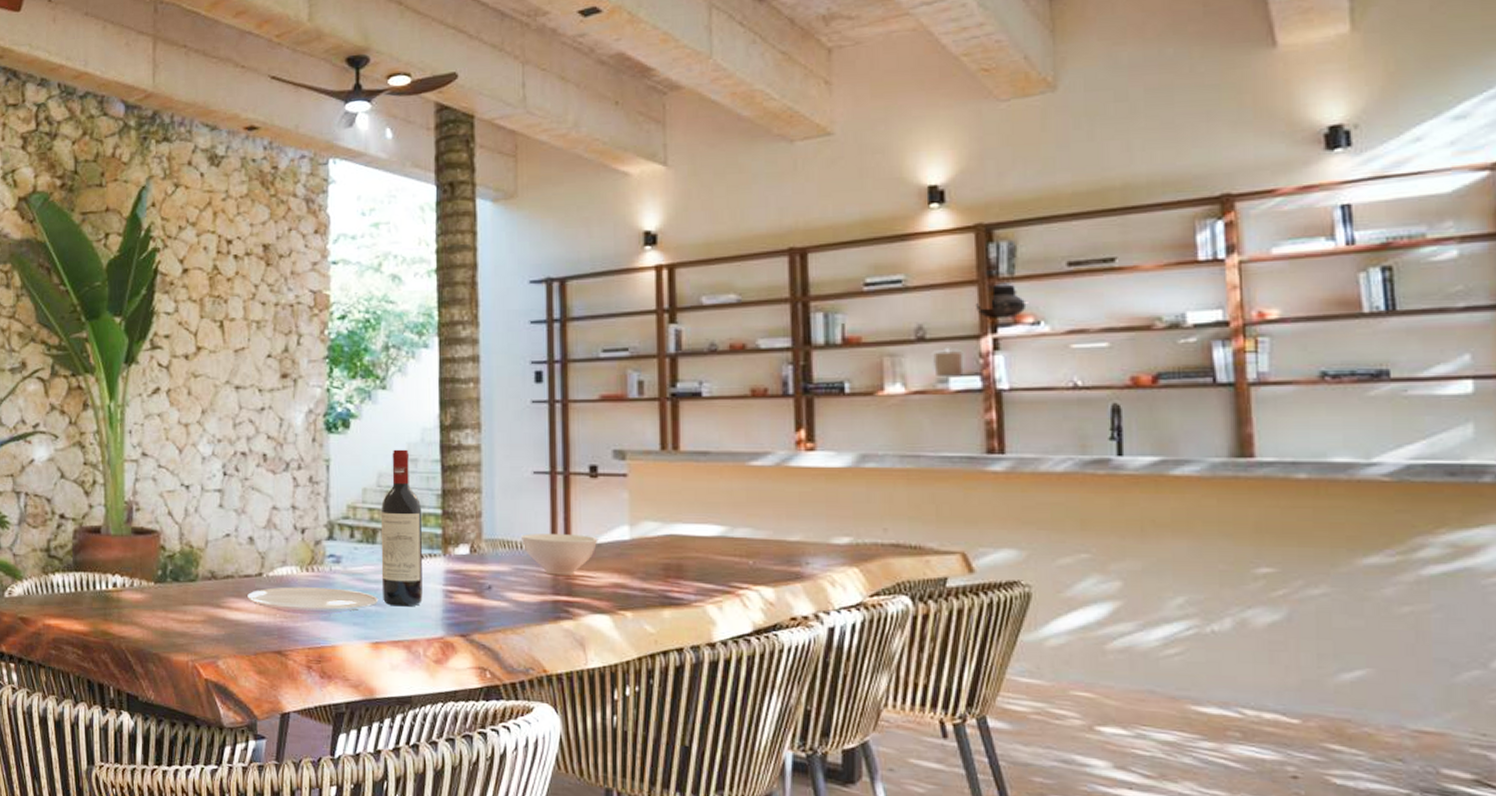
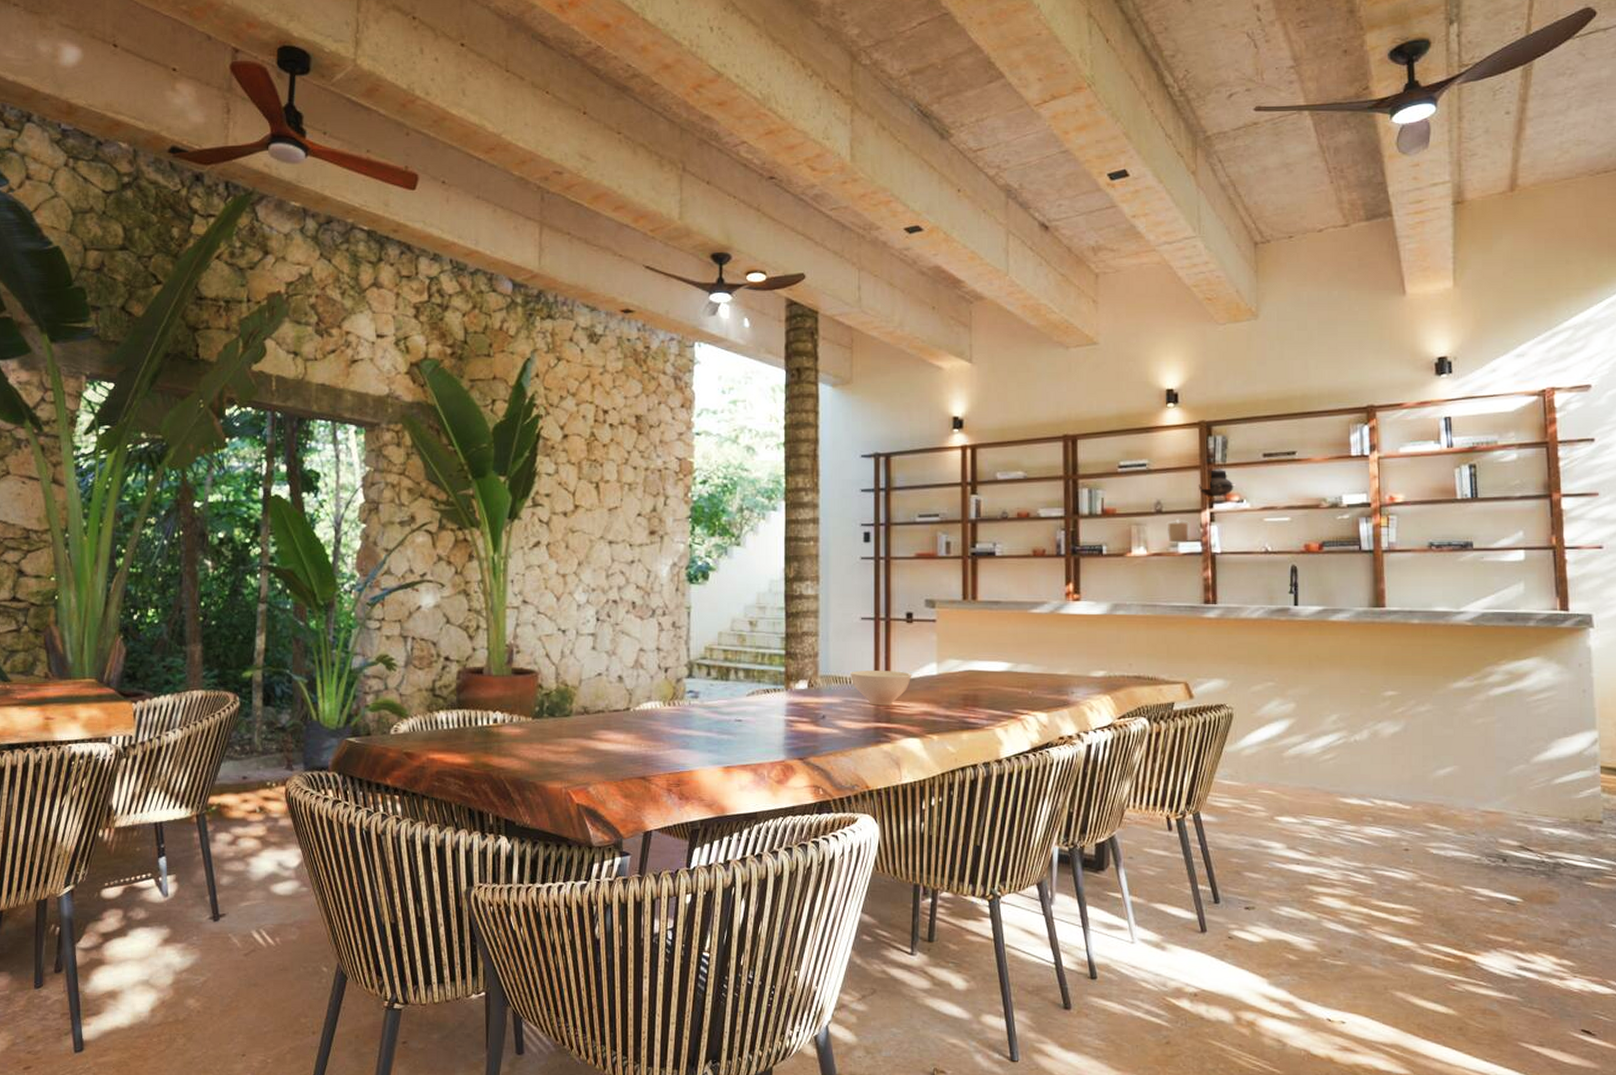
plate: present [247,587,379,615] -> none [616,719,731,744]
wine bottle: present [380,449,423,607] -> none [733,598,769,735]

